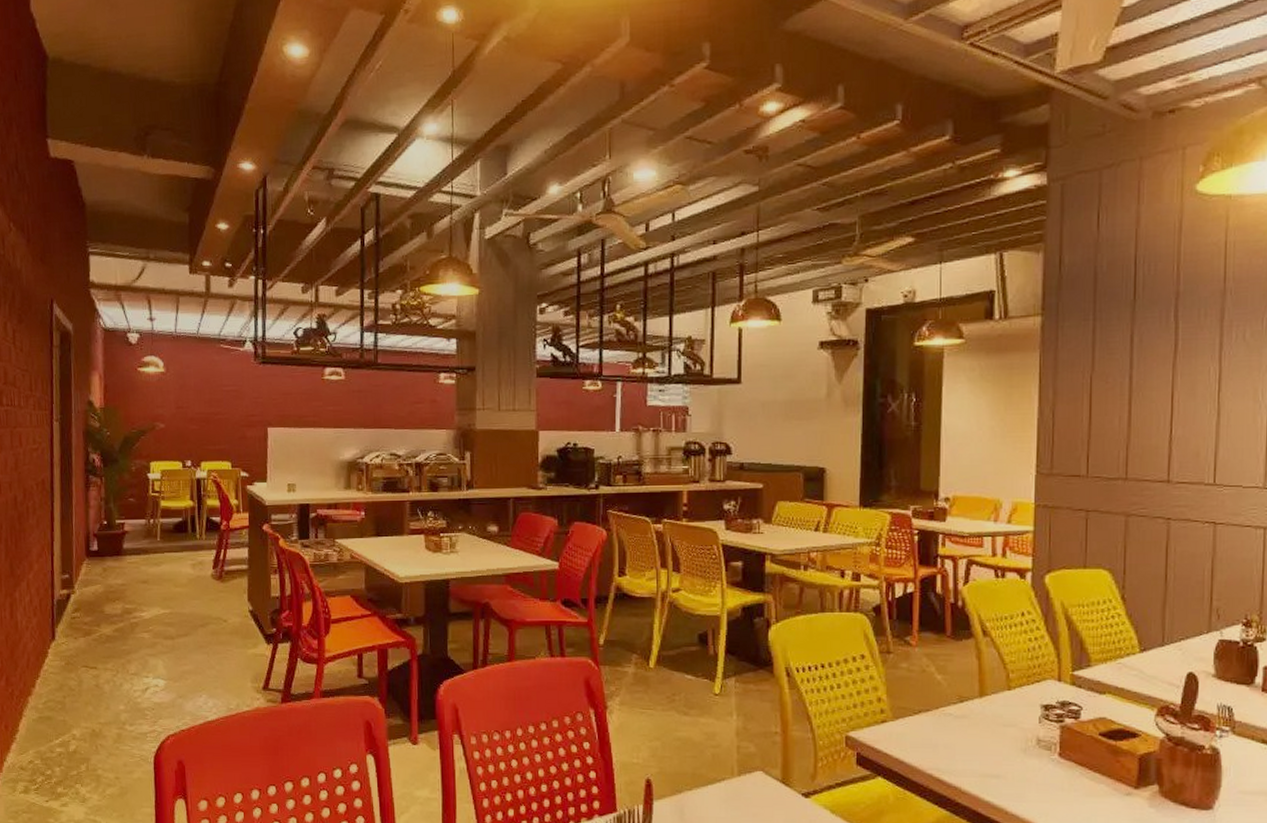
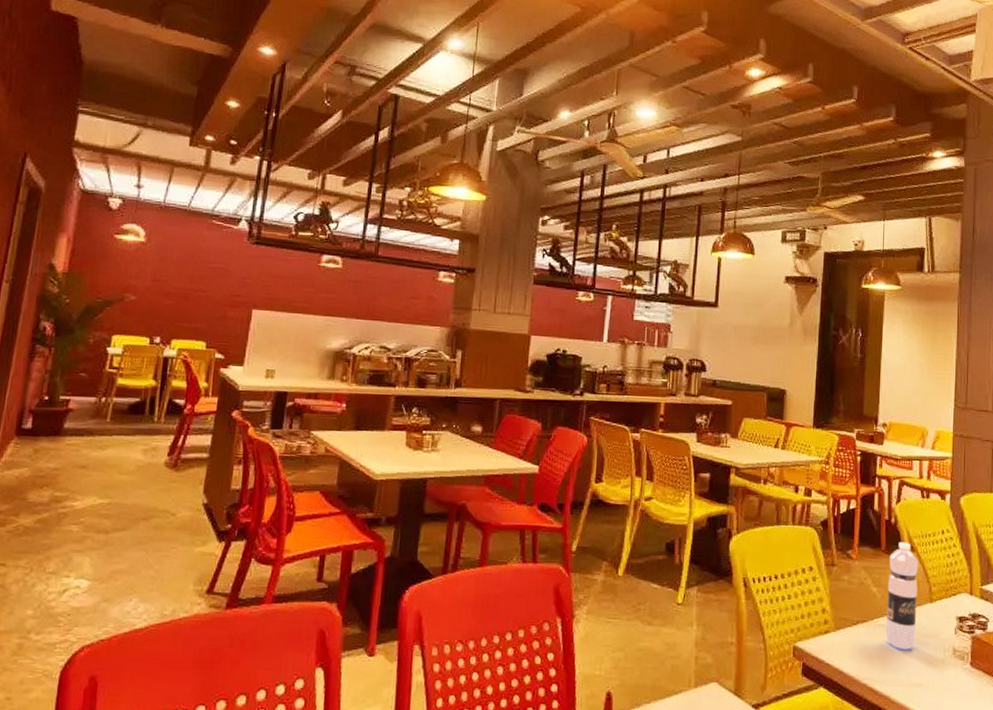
water bottle: none [953,626,992,740] -> present [885,542,918,650]

